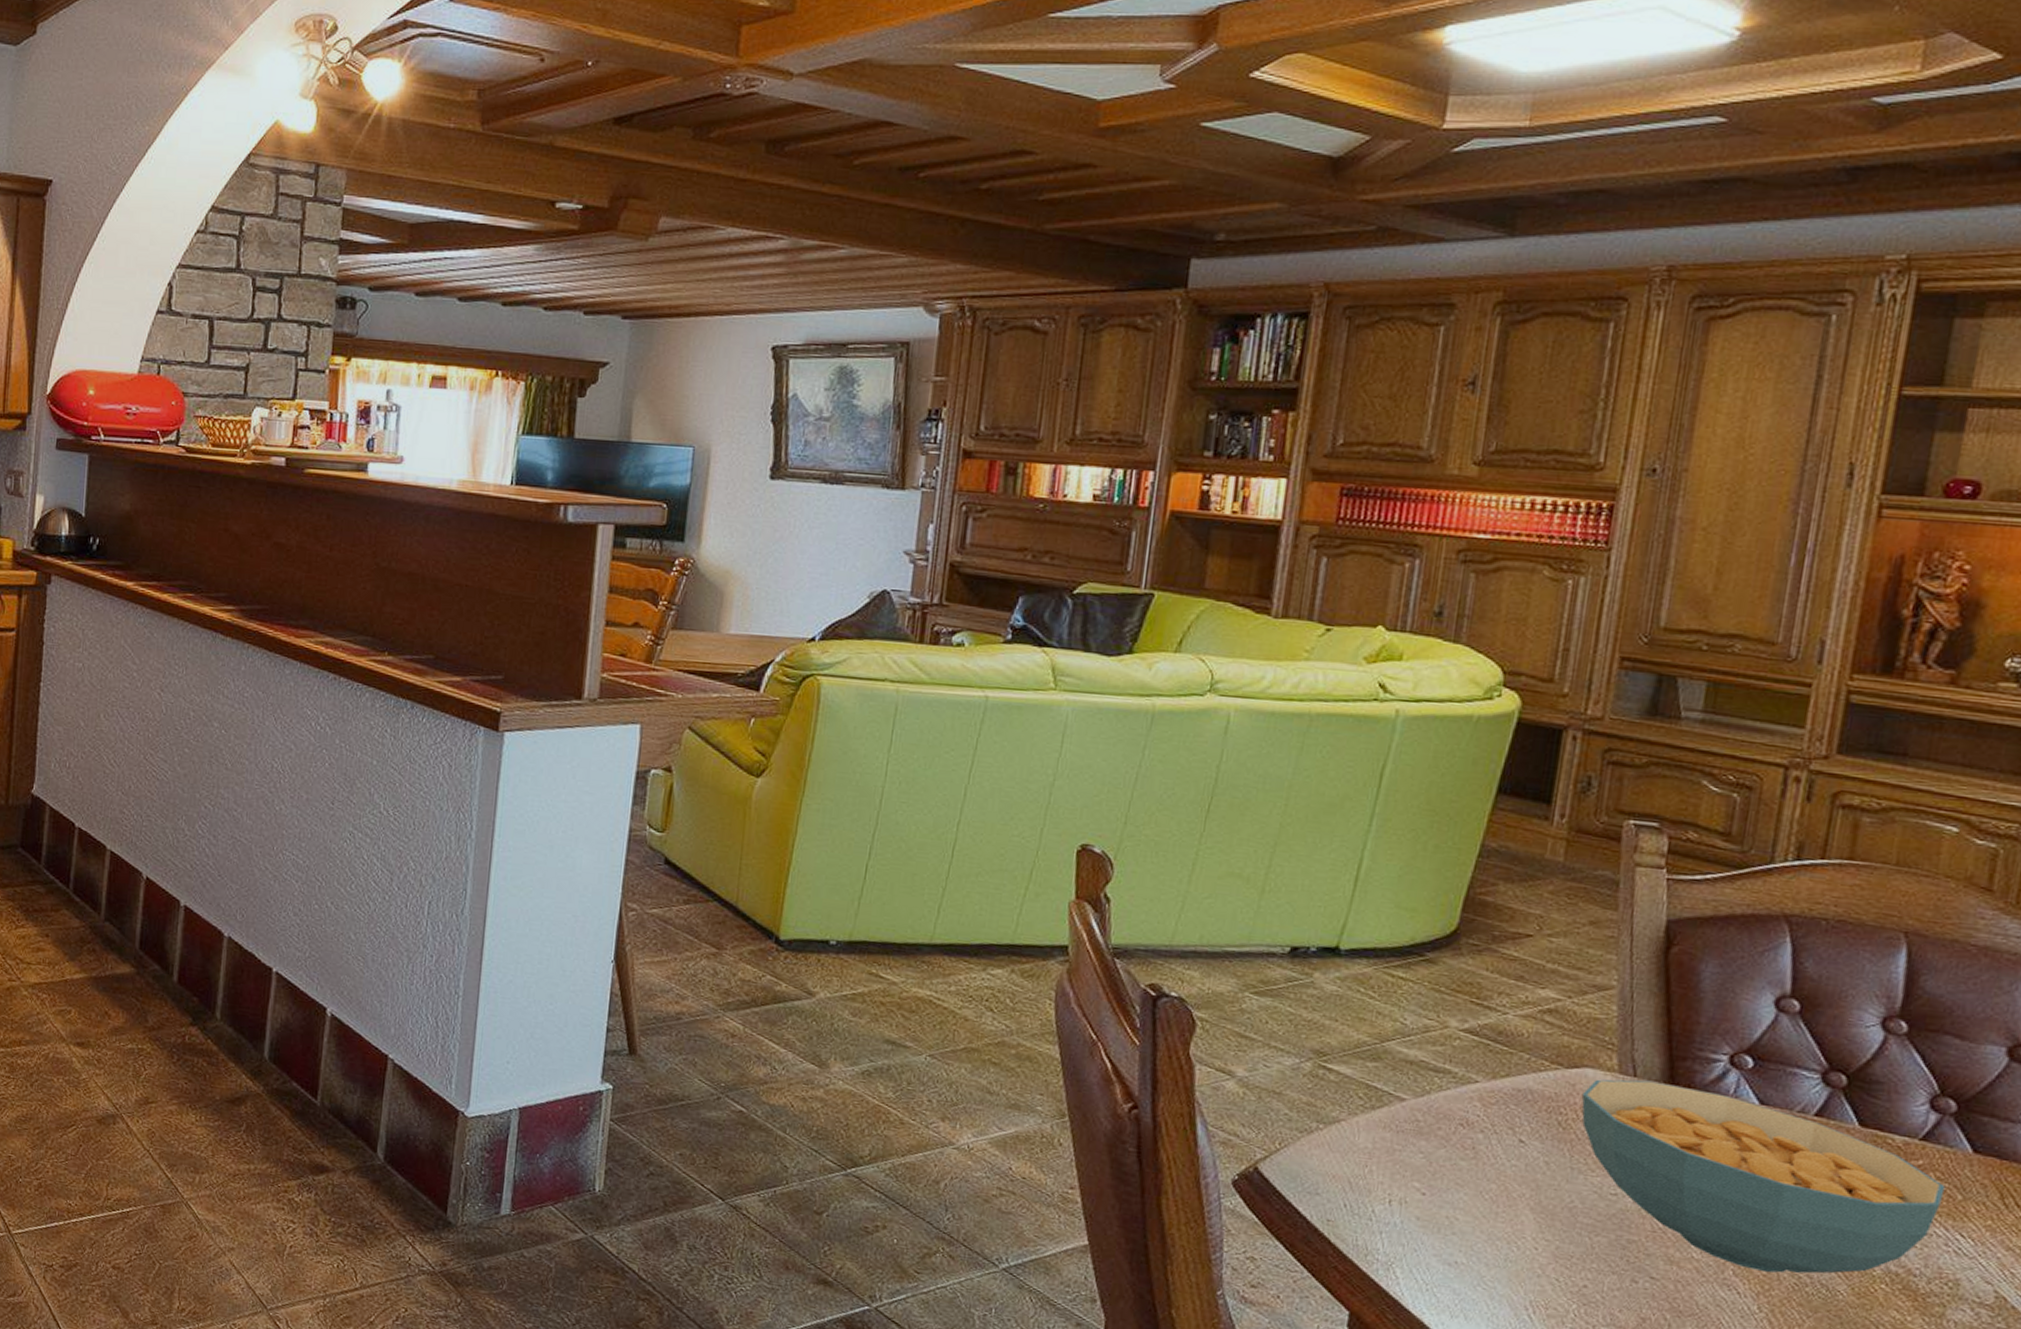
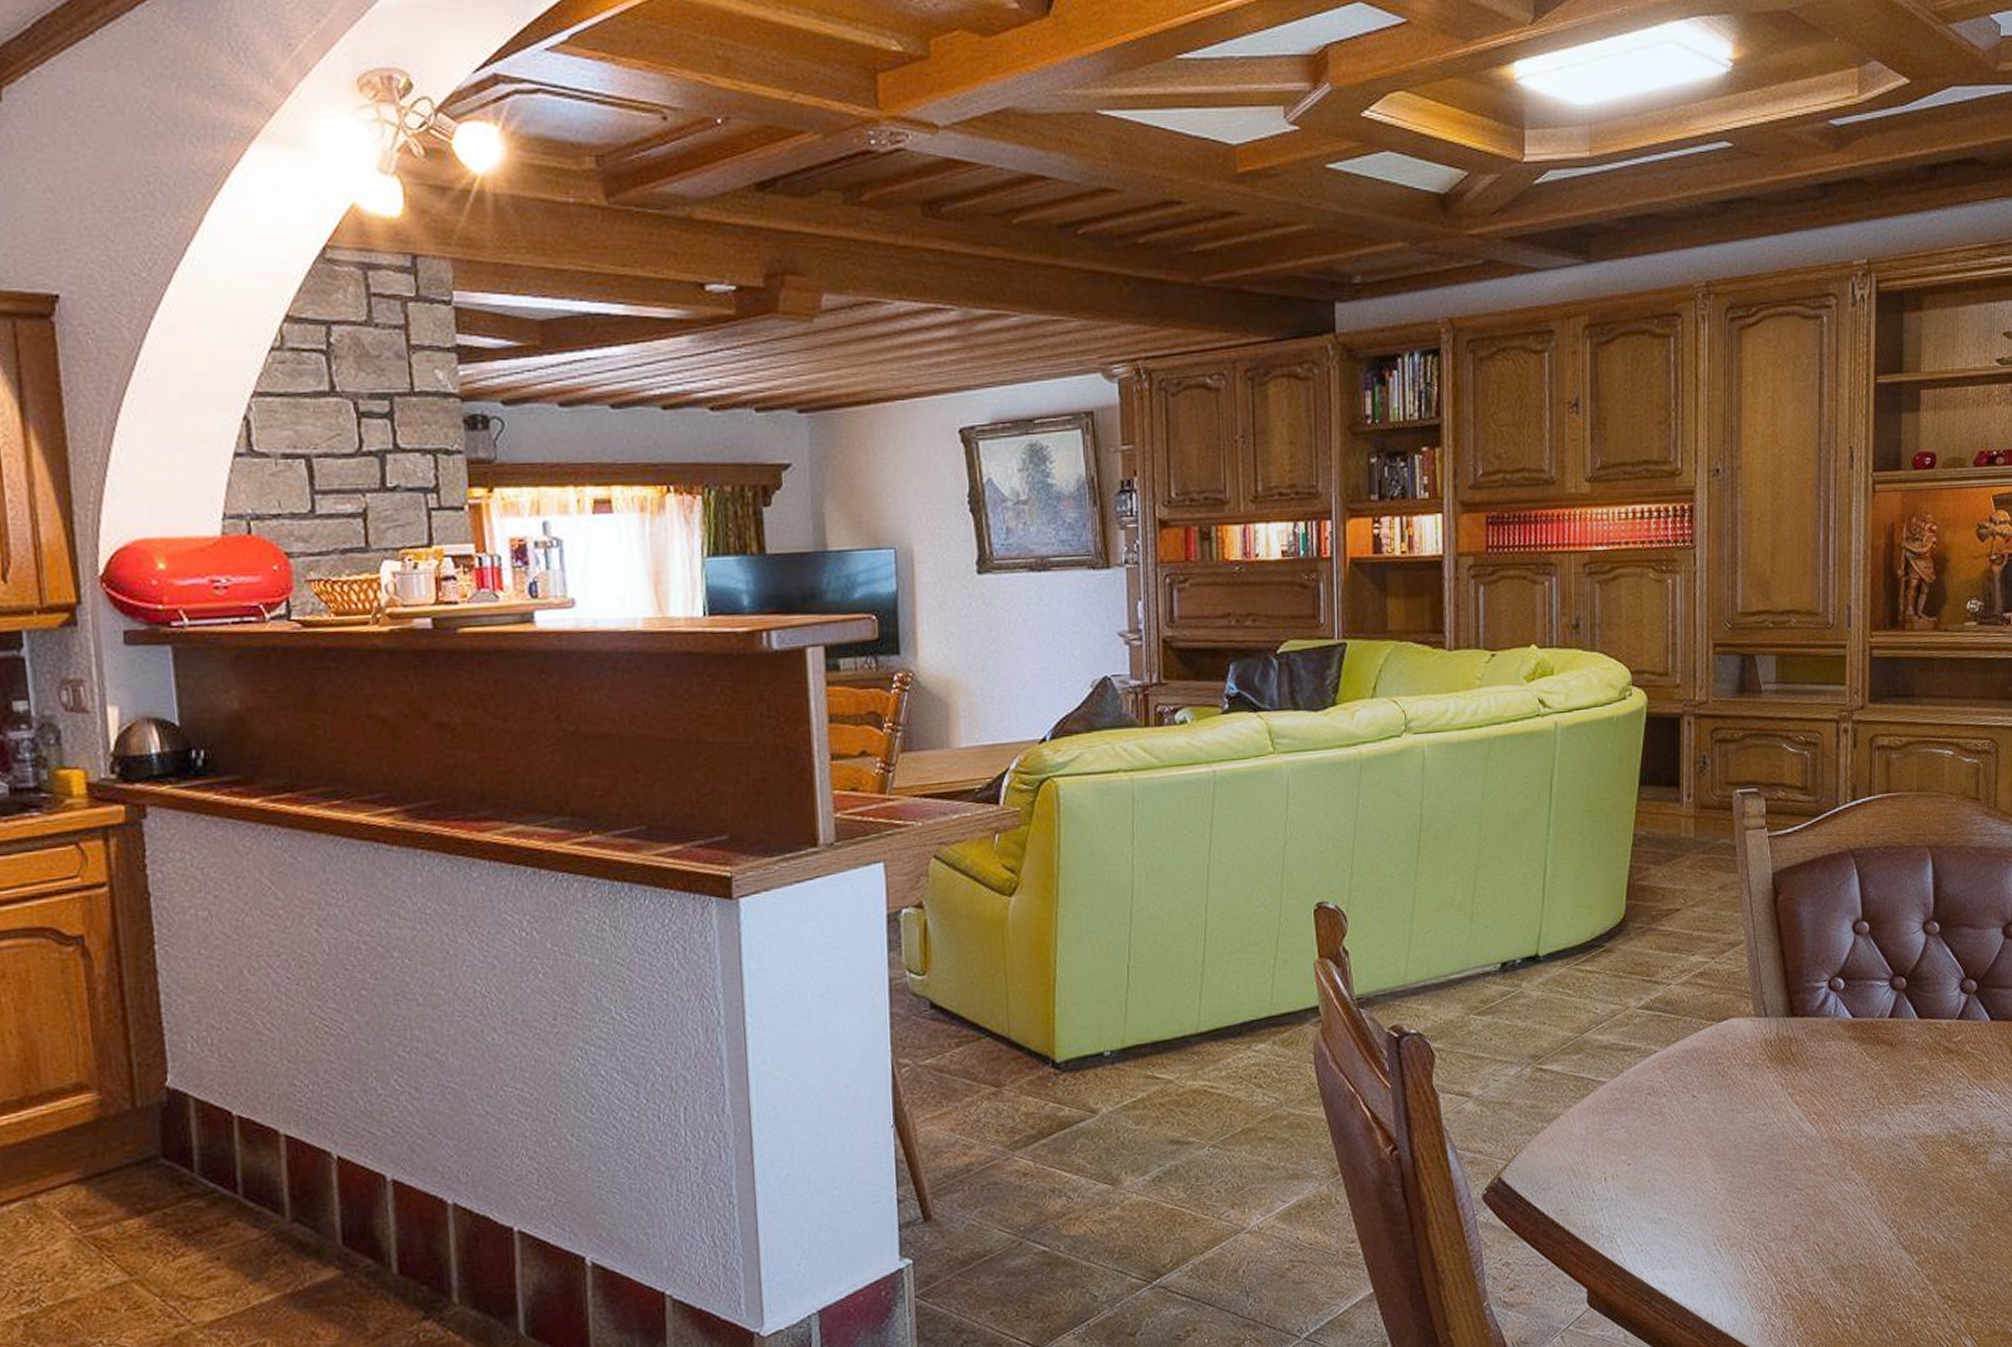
cereal bowl: present [1581,1079,1946,1274] -> none [1731,1016,1977,1161]

